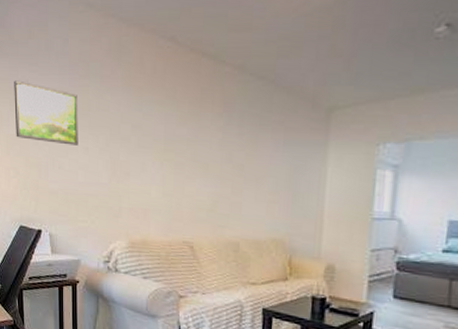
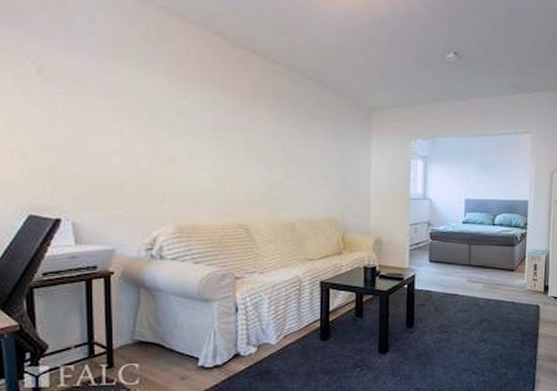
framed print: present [14,80,79,145] -> none [19,53,110,129]

